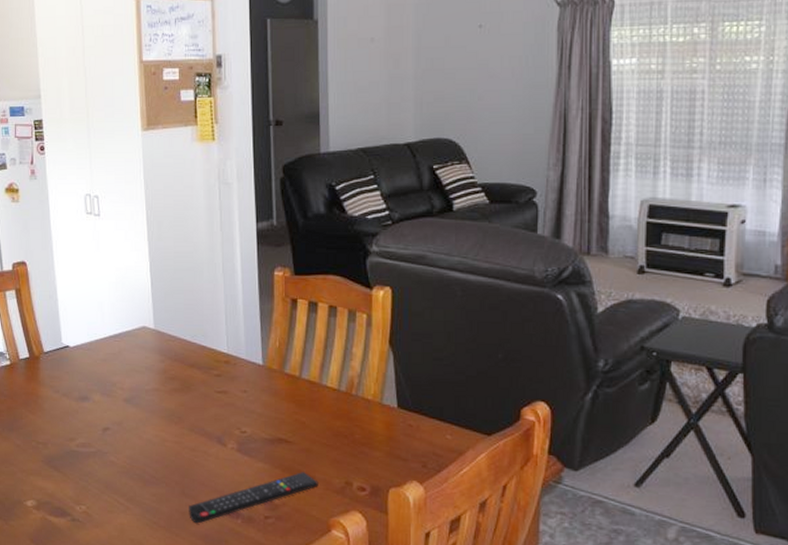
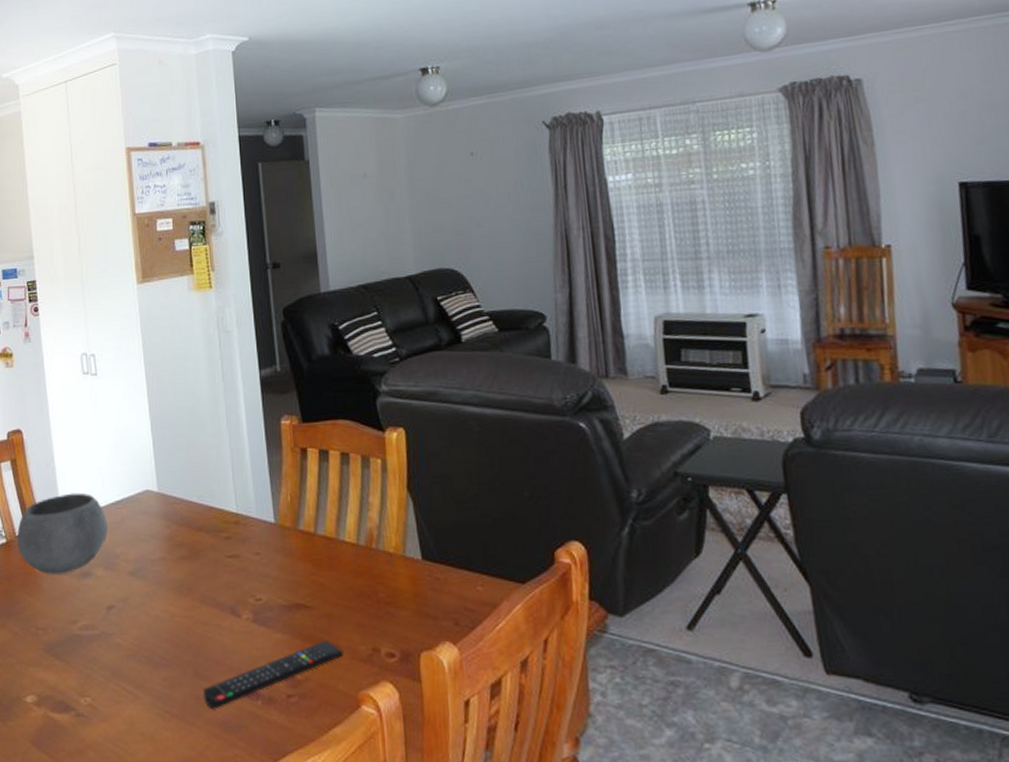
bowl: none [21,324,106,397] -> present [17,492,109,575]

